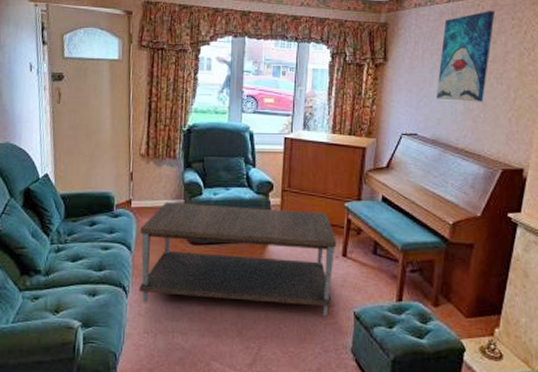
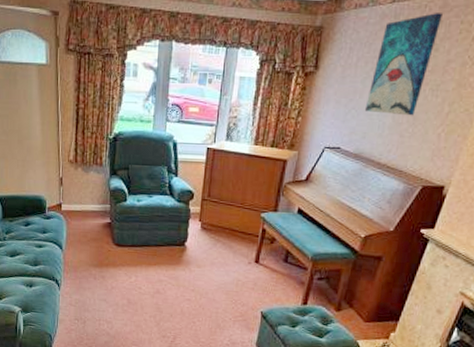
coffee table: present [139,202,337,316] -> none [69,206,251,314]

